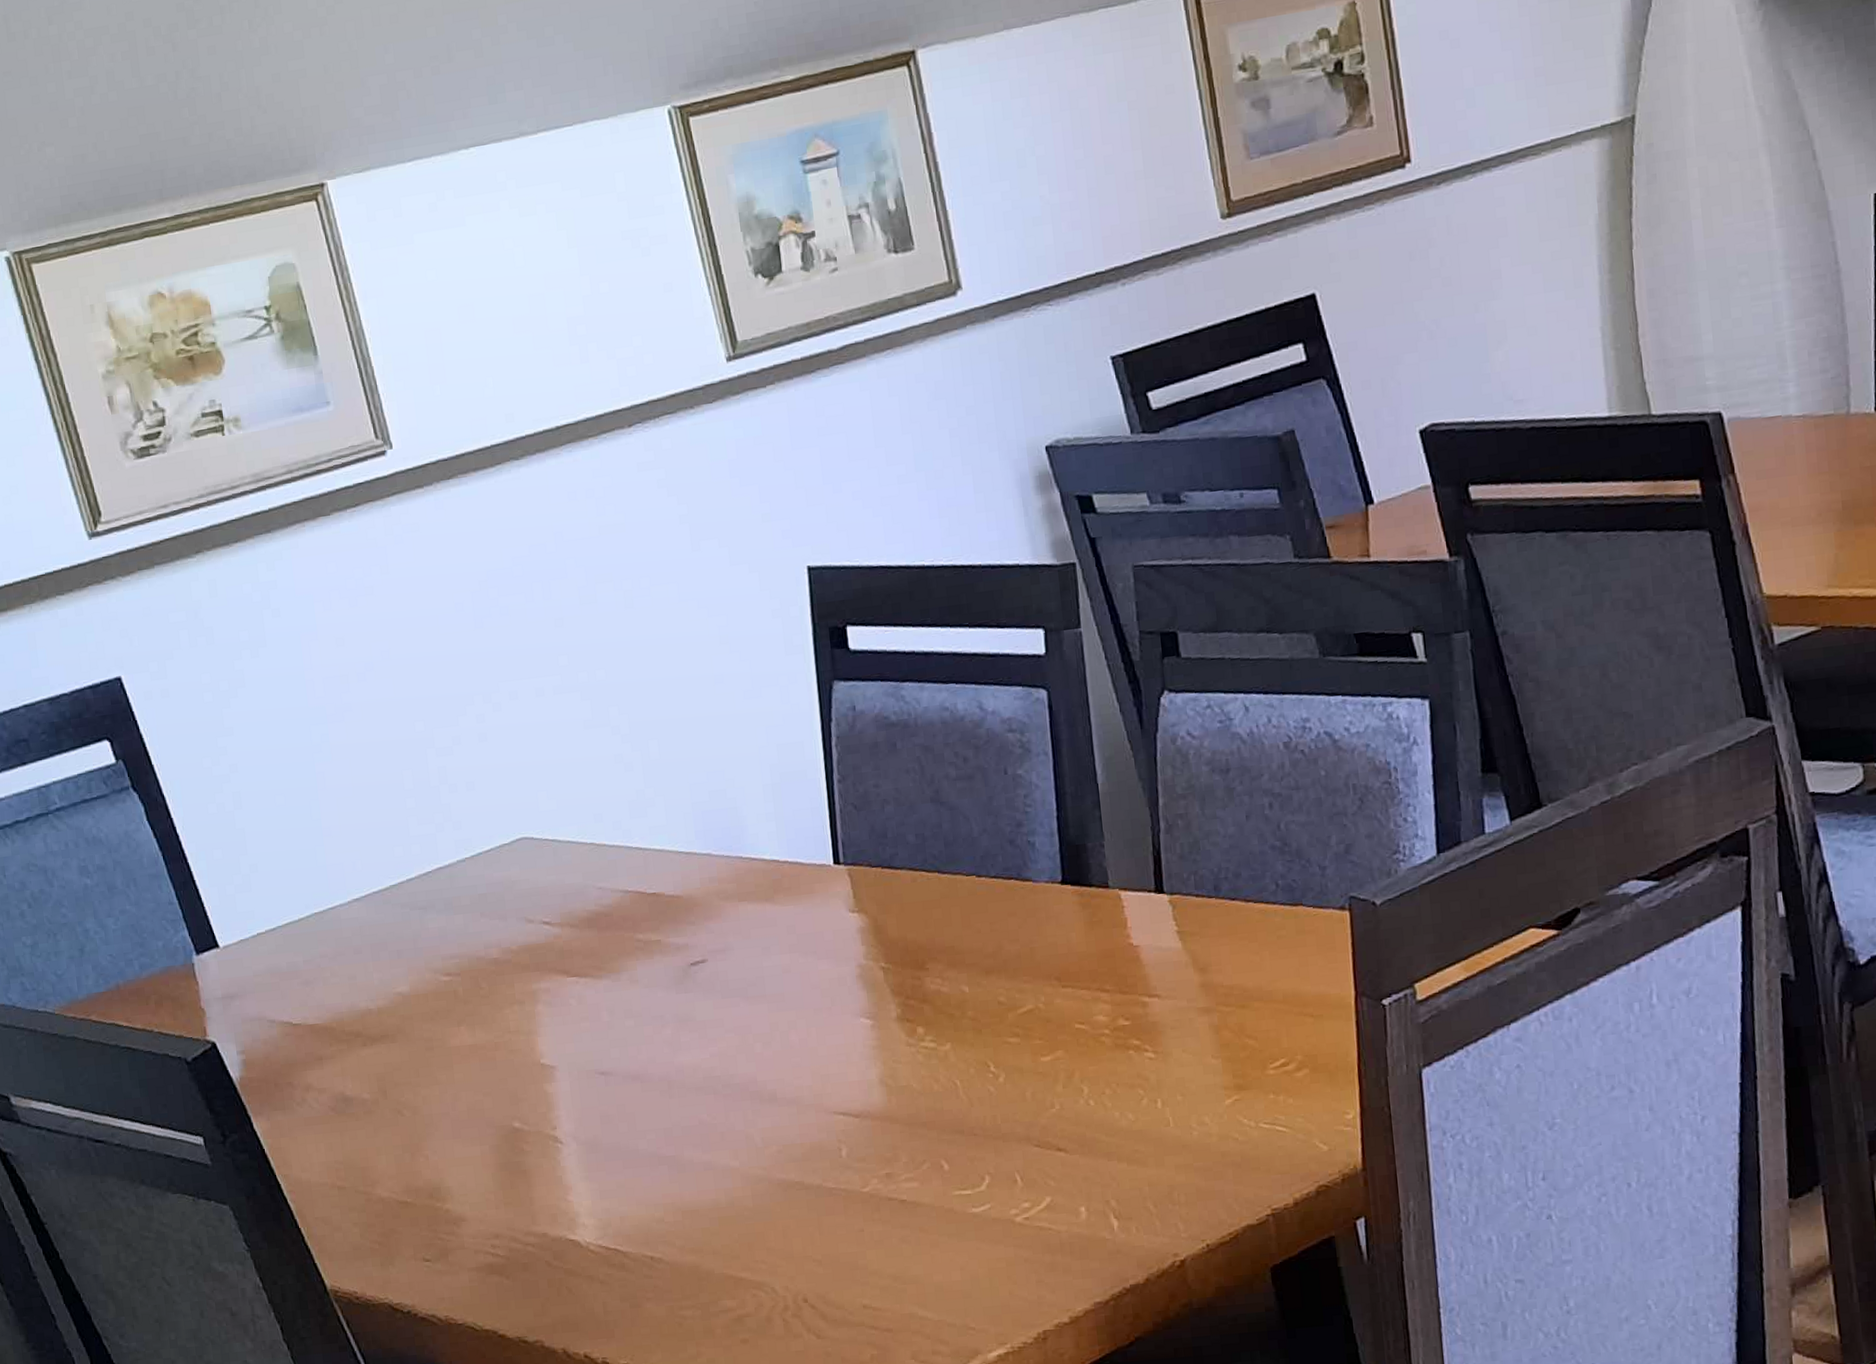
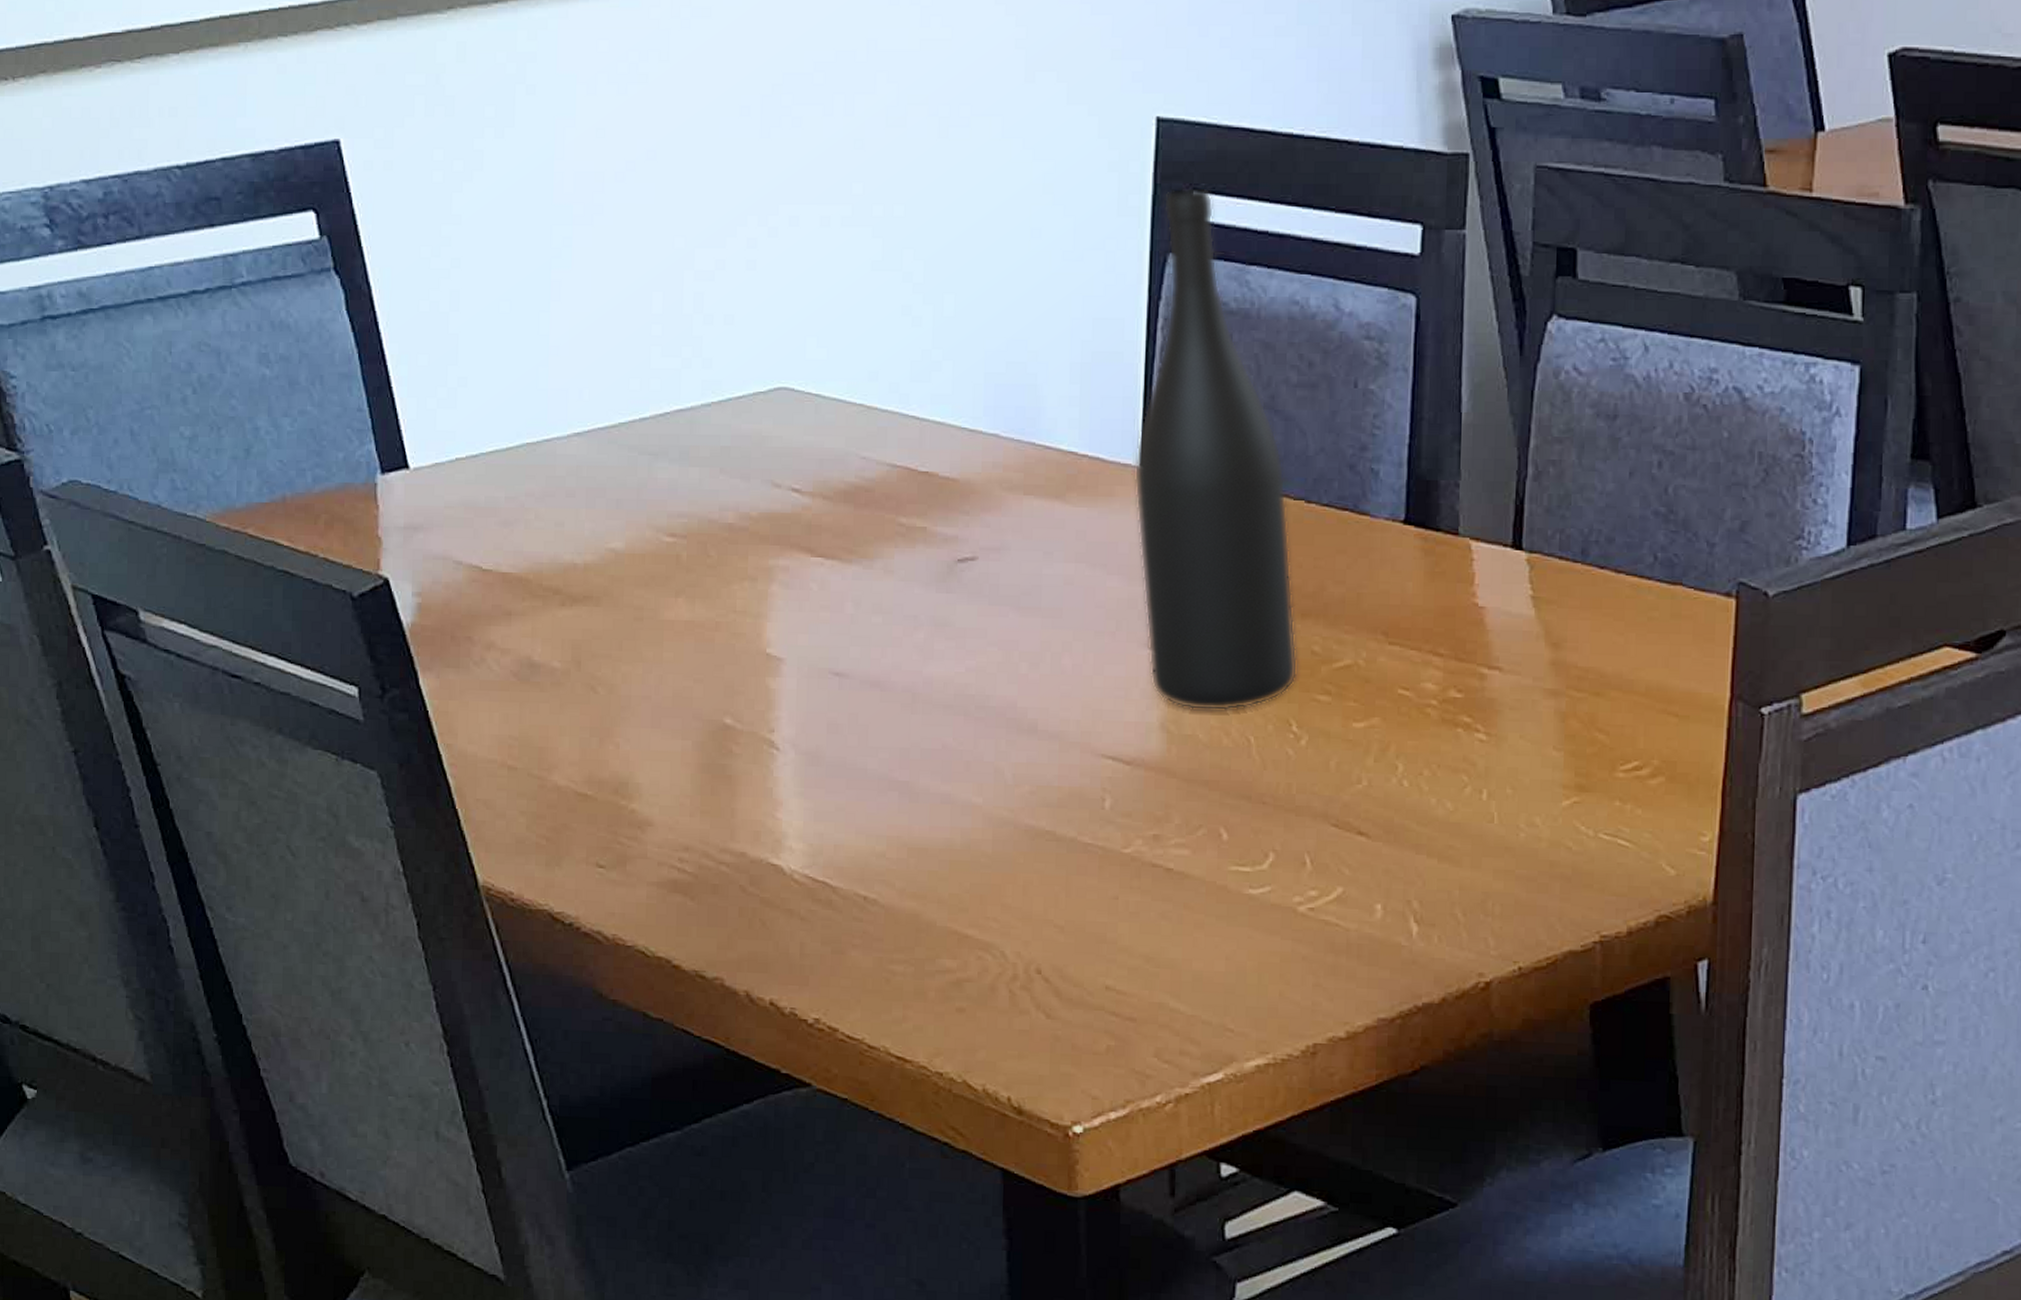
wine bottle: none [822,620,989,1065] -> present [1134,186,1298,712]

